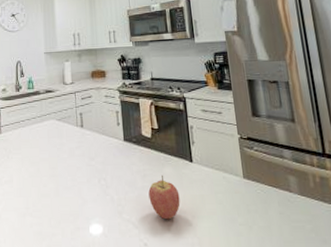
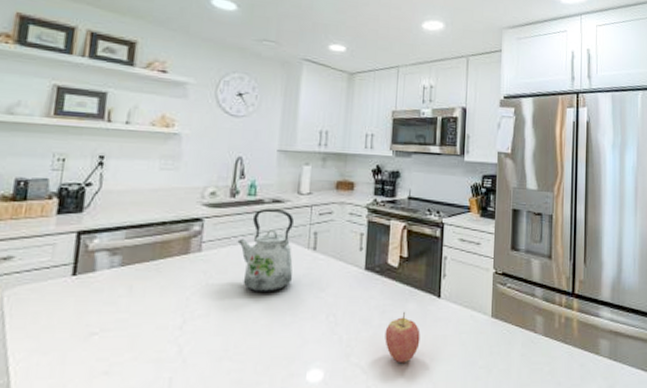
kettle: none [25,97,69,163] -> present [237,208,294,292]

